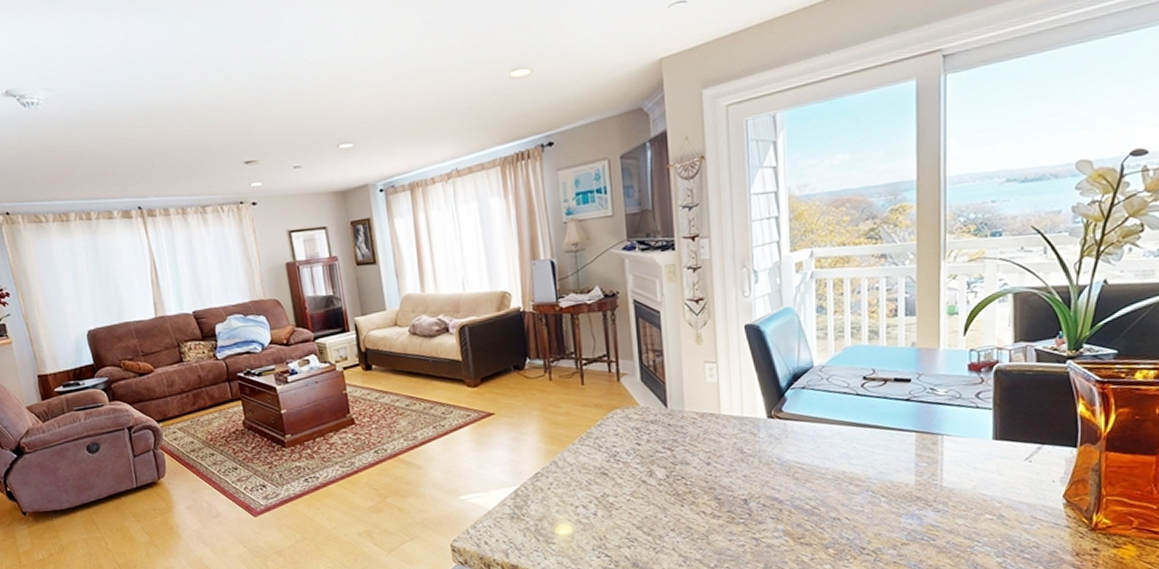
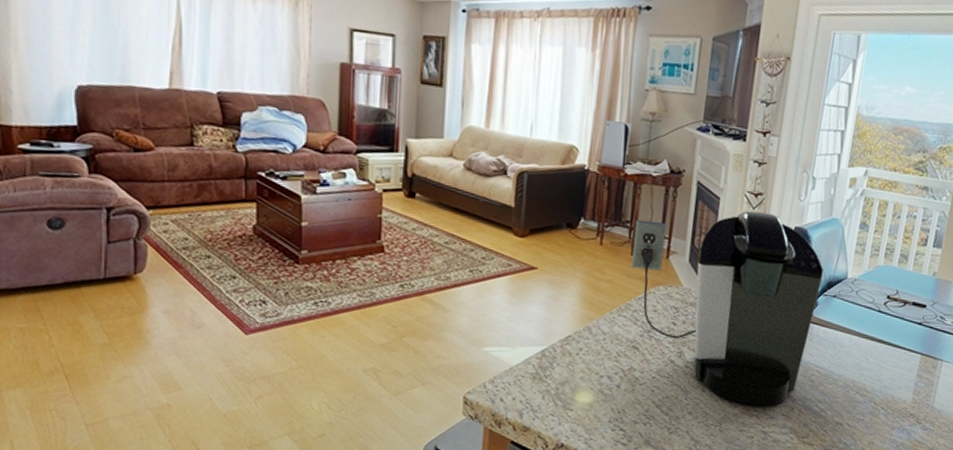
coffee maker: none [580,316,787,513] -> present [631,211,824,406]

